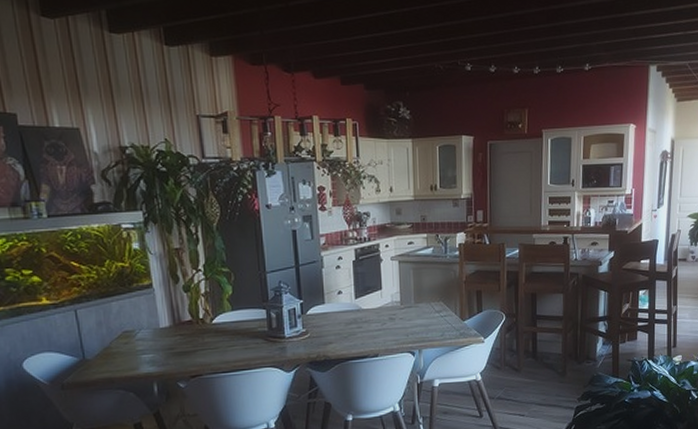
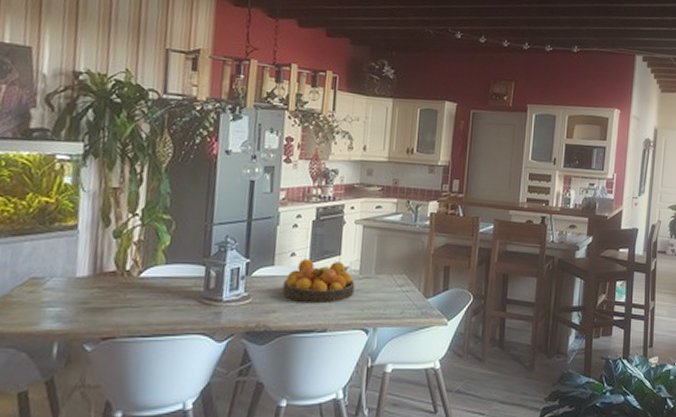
fruit bowl: none [335,295,398,333] -> present [282,259,355,303]

